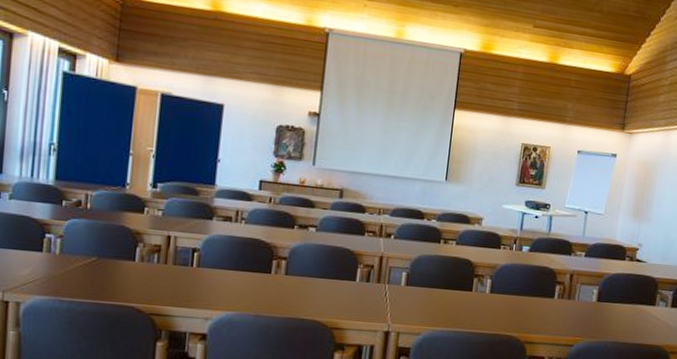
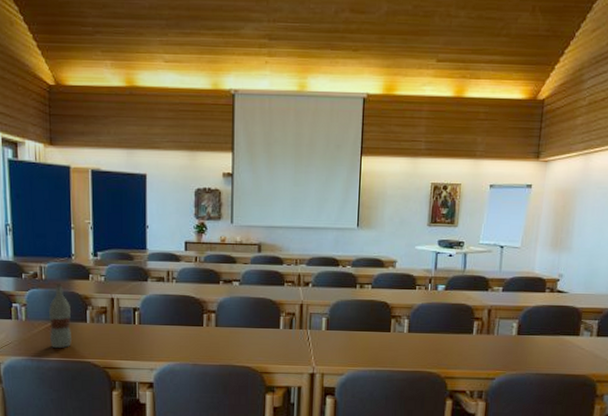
bottle: none [86,214,117,289] -> present [48,282,73,348]

